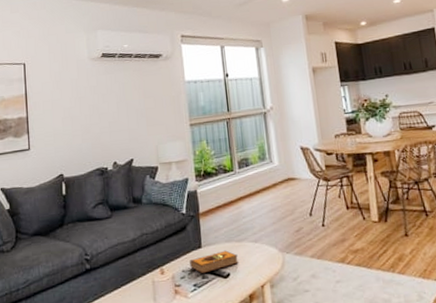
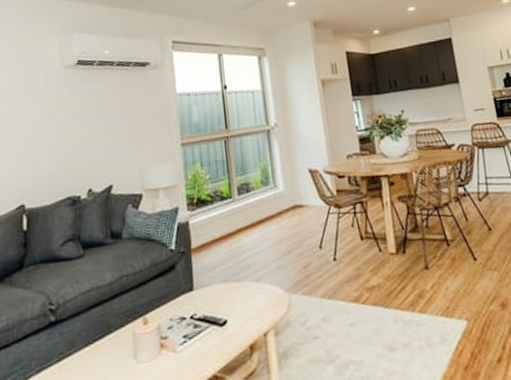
hardback book: present [190,250,238,274] -> none [179,292,237,323]

